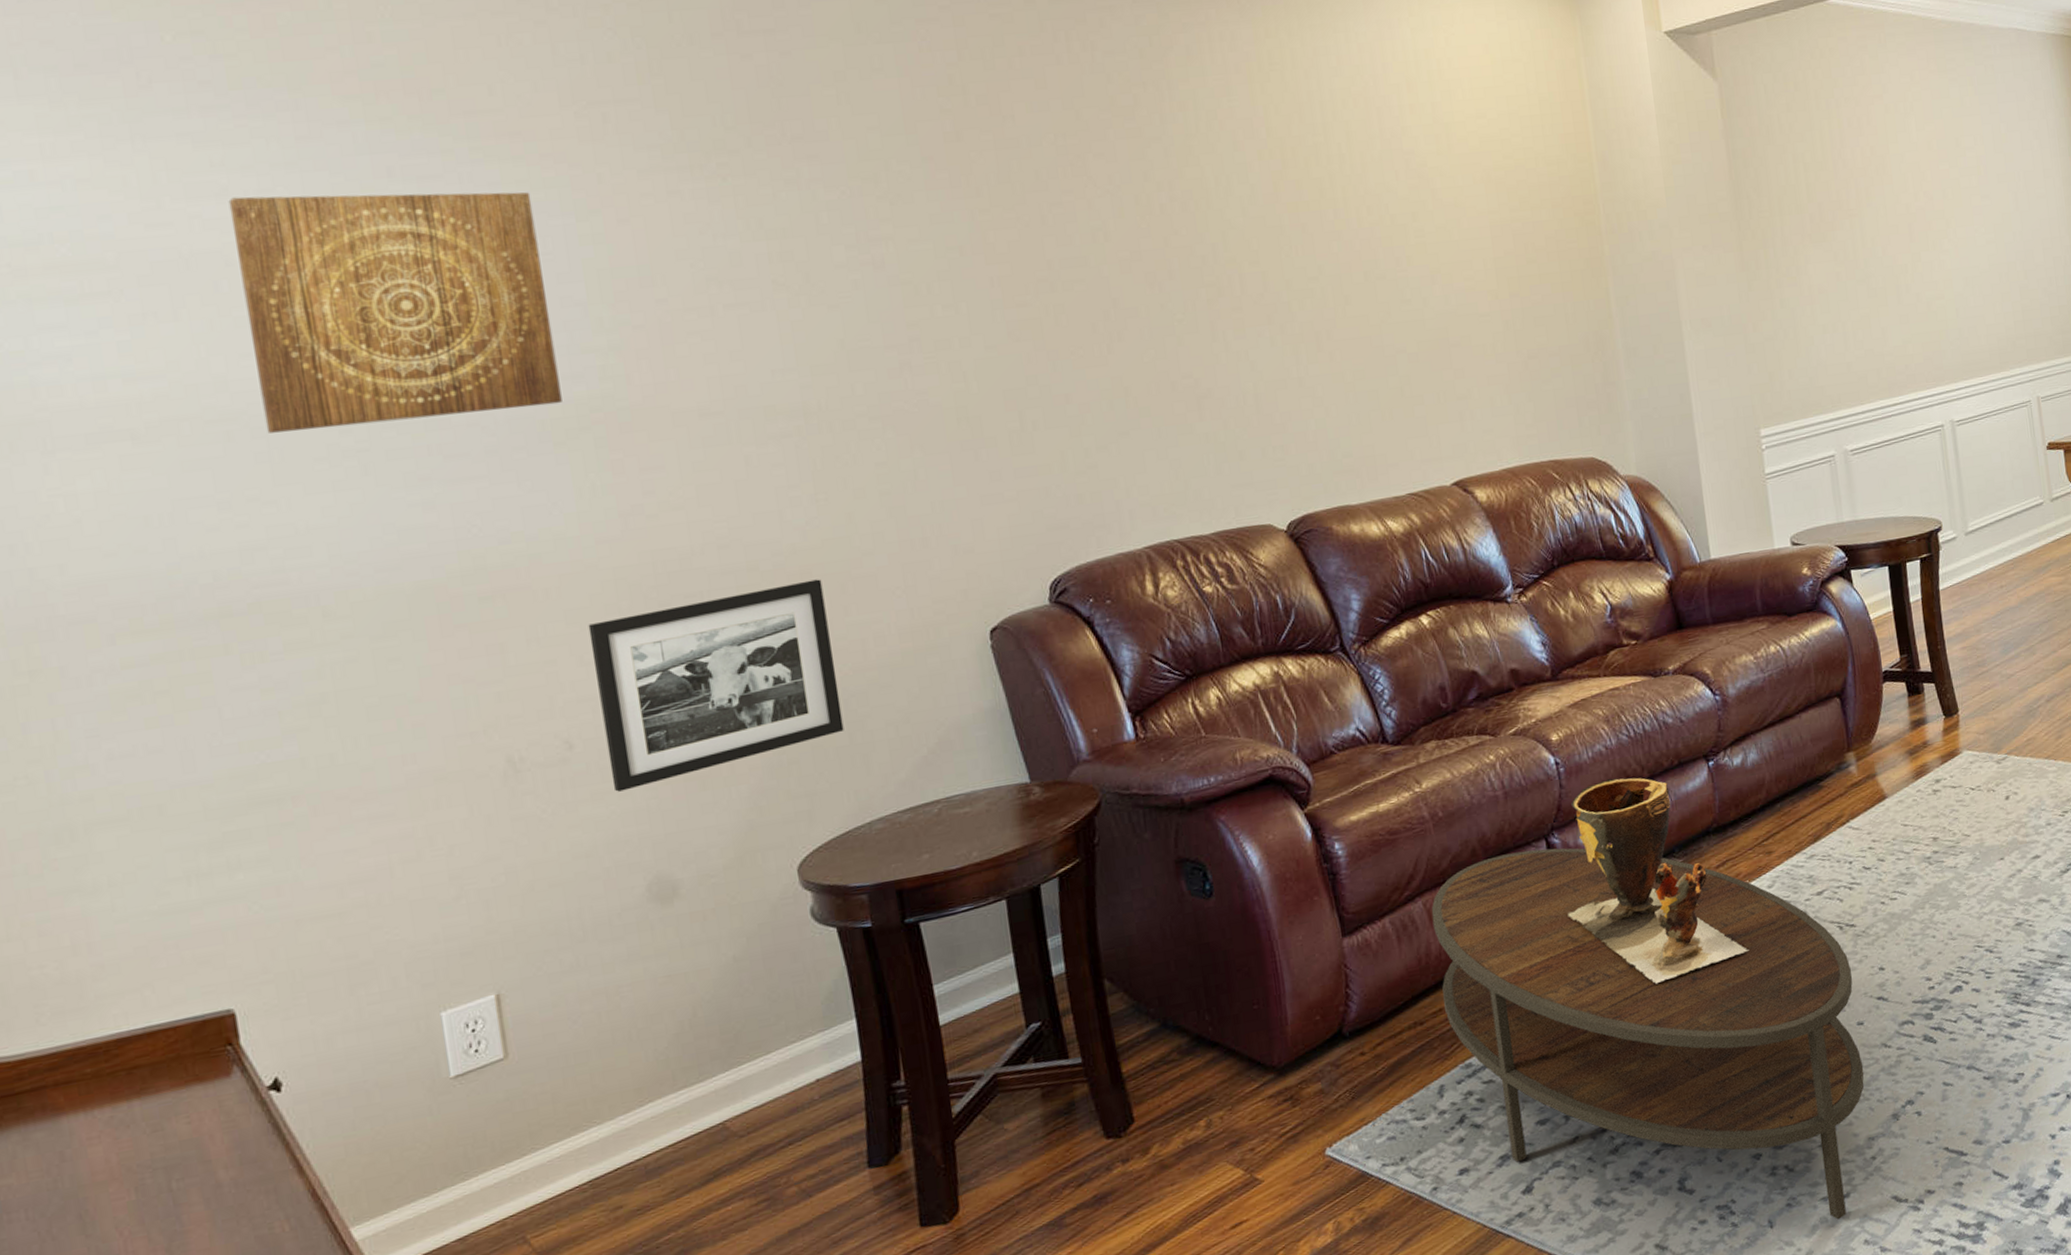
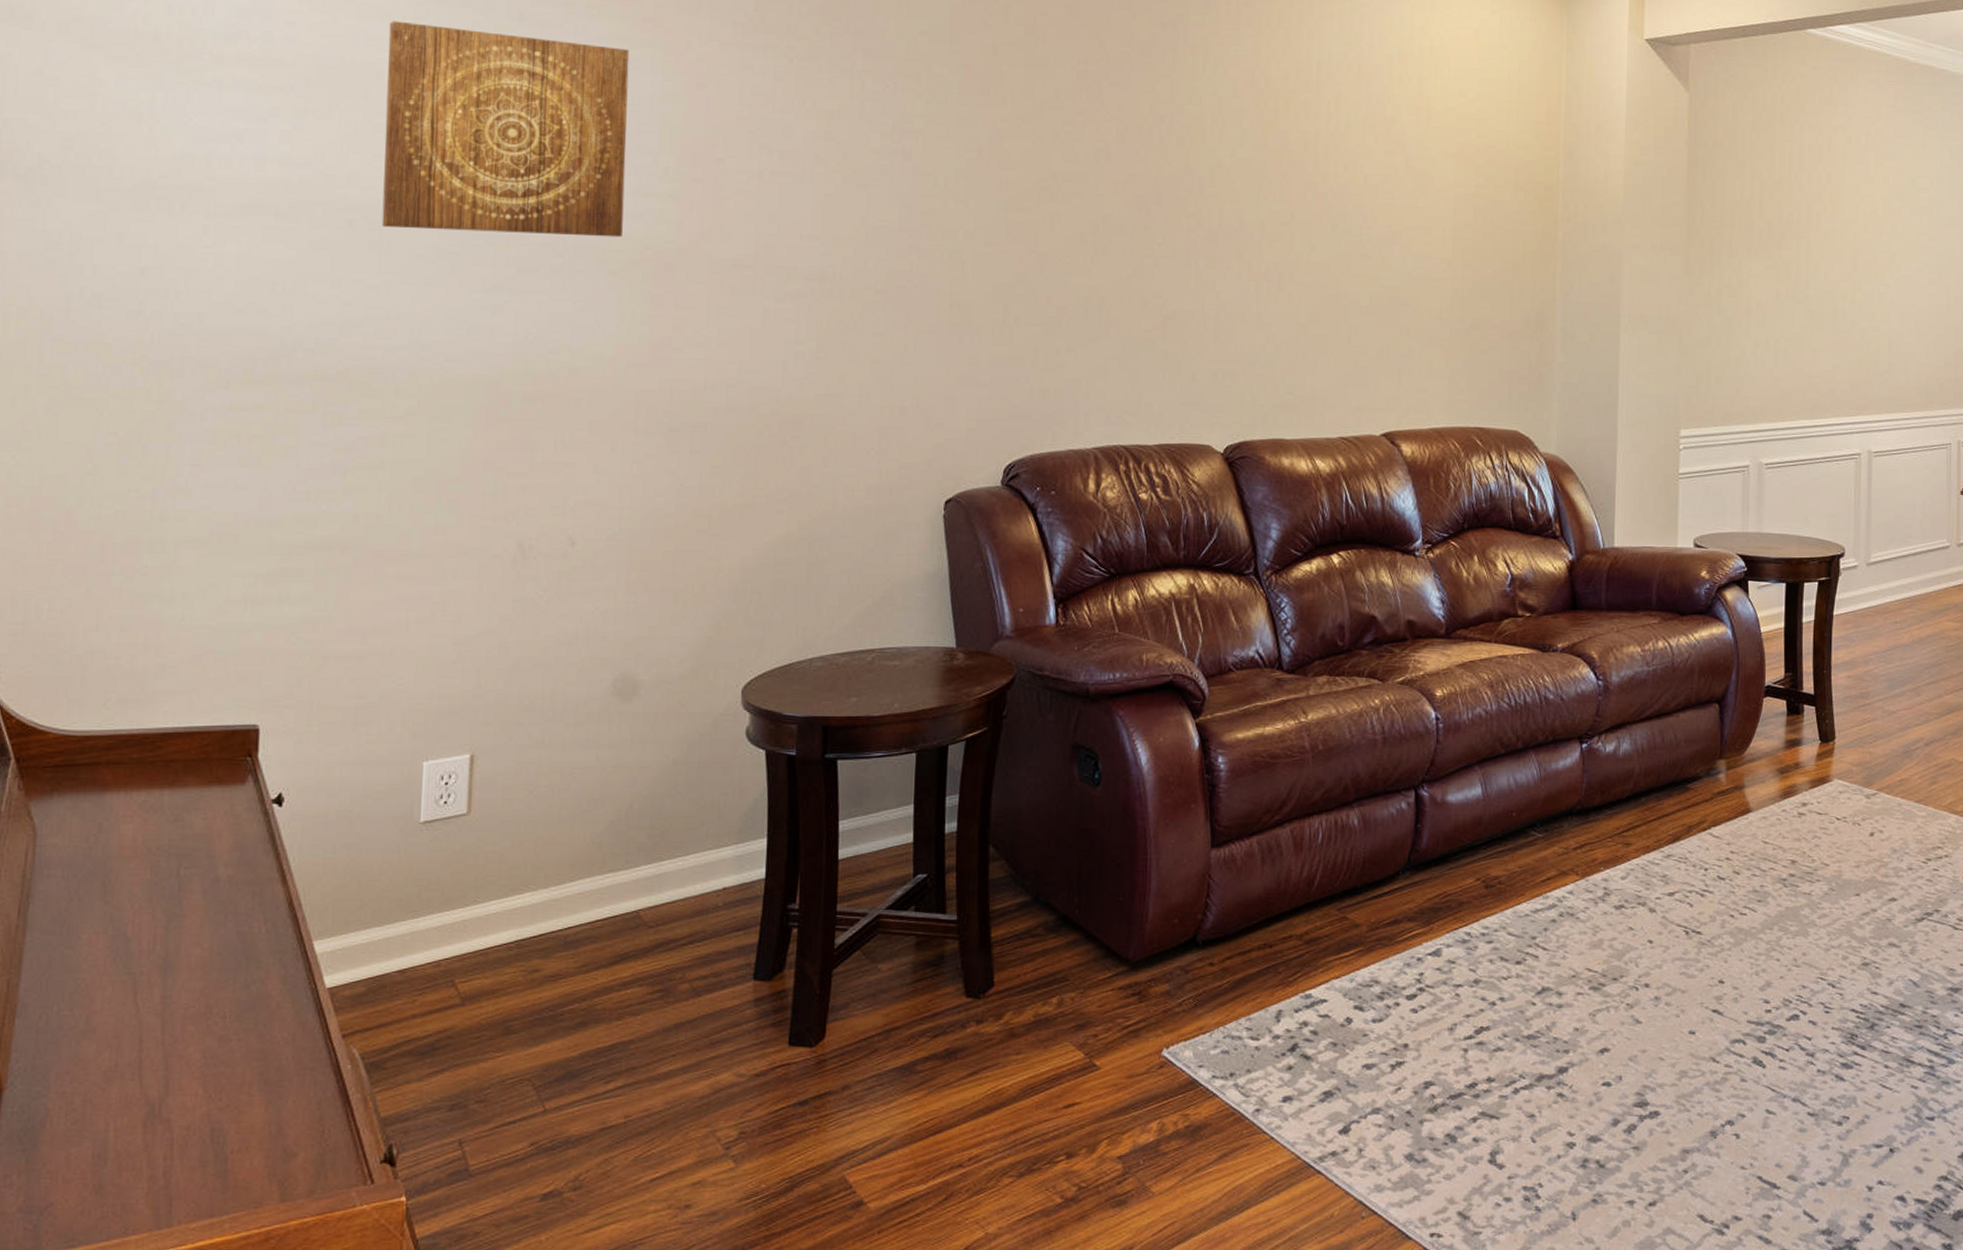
picture frame: present [588,579,844,792] -> none [601,429,809,591]
coffee table: present [1431,848,1865,1220] -> none [1294,797,1691,1227]
clay pot: present [1567,777,1749,985] -> none [1425,742,1594,953]

